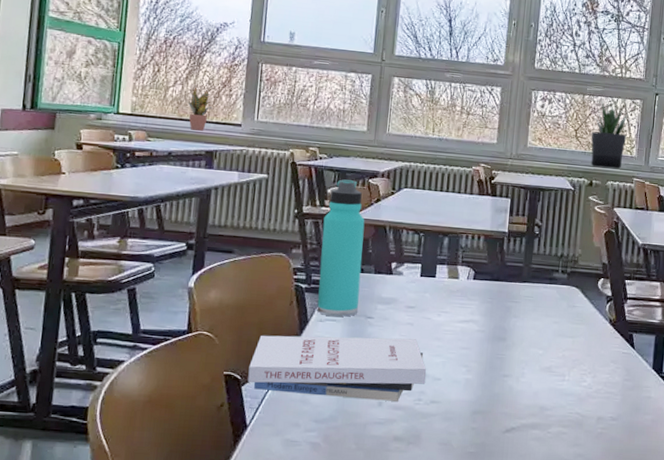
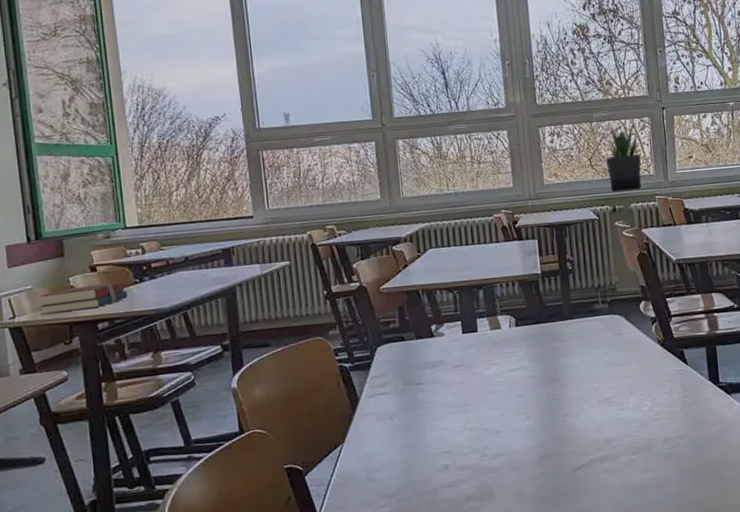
books: none [21,160,108,185] -> present [40,281,128,315]
potted plant: present [187,88,213,131] -> none [194,187,221,231]
books: present [247,335,427,402] -> none [308,396,488,477]
thermos bottle: present [317,179,365,317] -> none [354,250,407,391]

